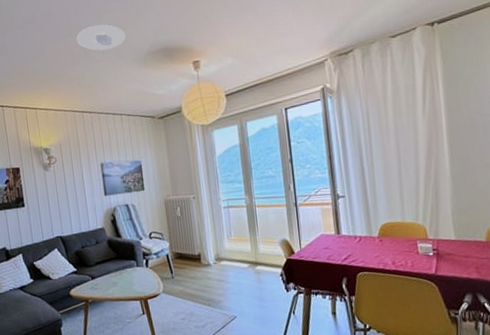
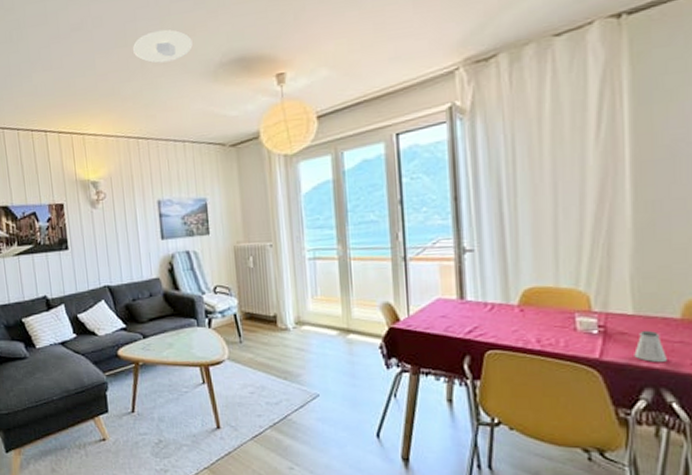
saltshaker: none [458,250,479,274] -> present [634,330,667,362]

